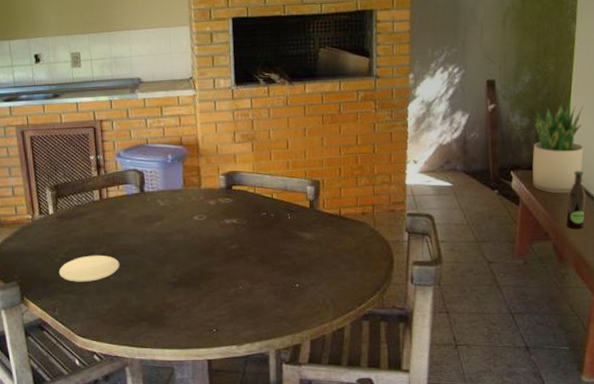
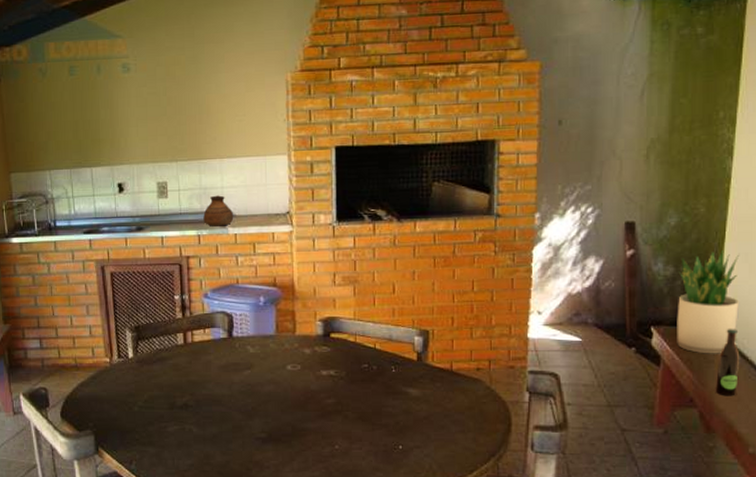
plate: present [58,255,120,282] -> none [137,404,204,433]
jug: none [114,64,141,92] -> present [203,195,233,227]

